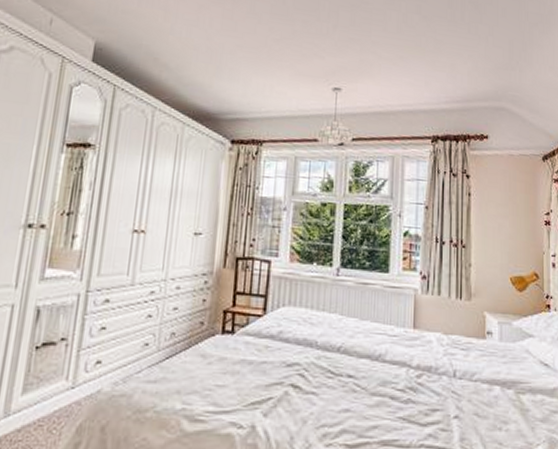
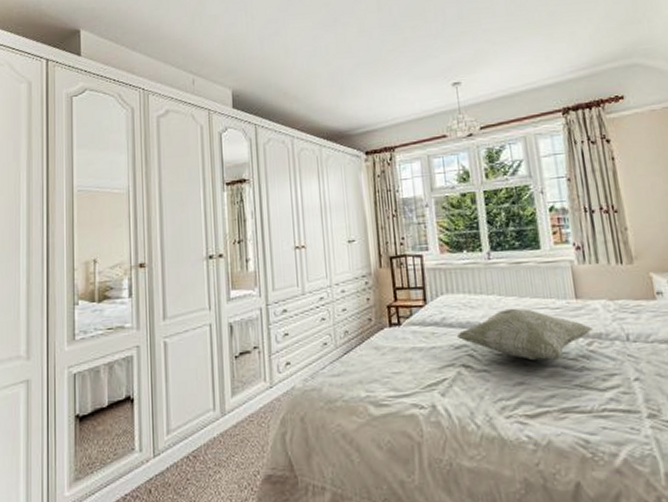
decorative pillow: none [290,330,424,389] -> present [456,308,593,360]

